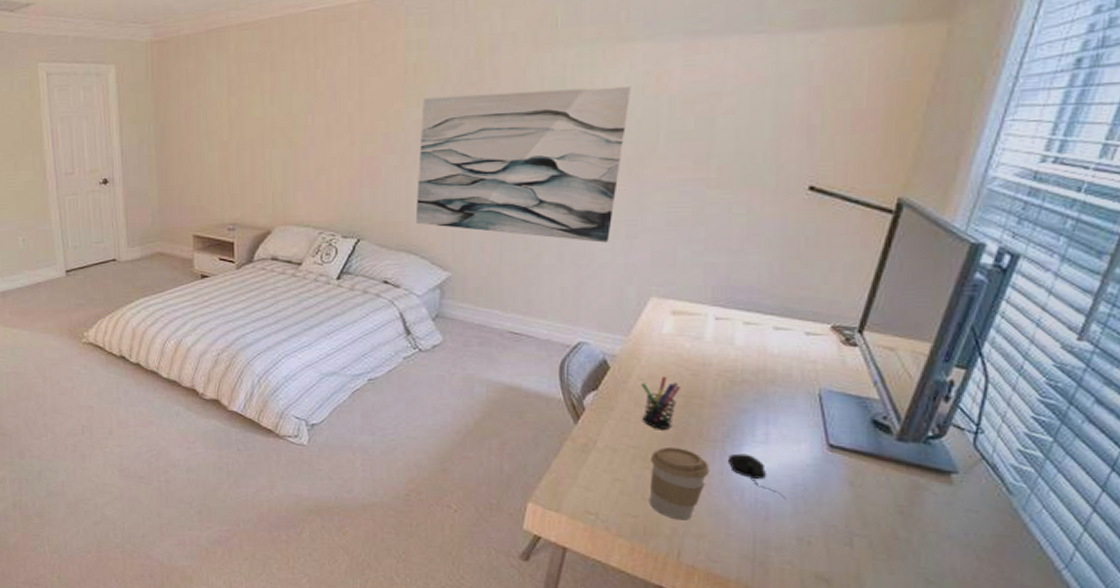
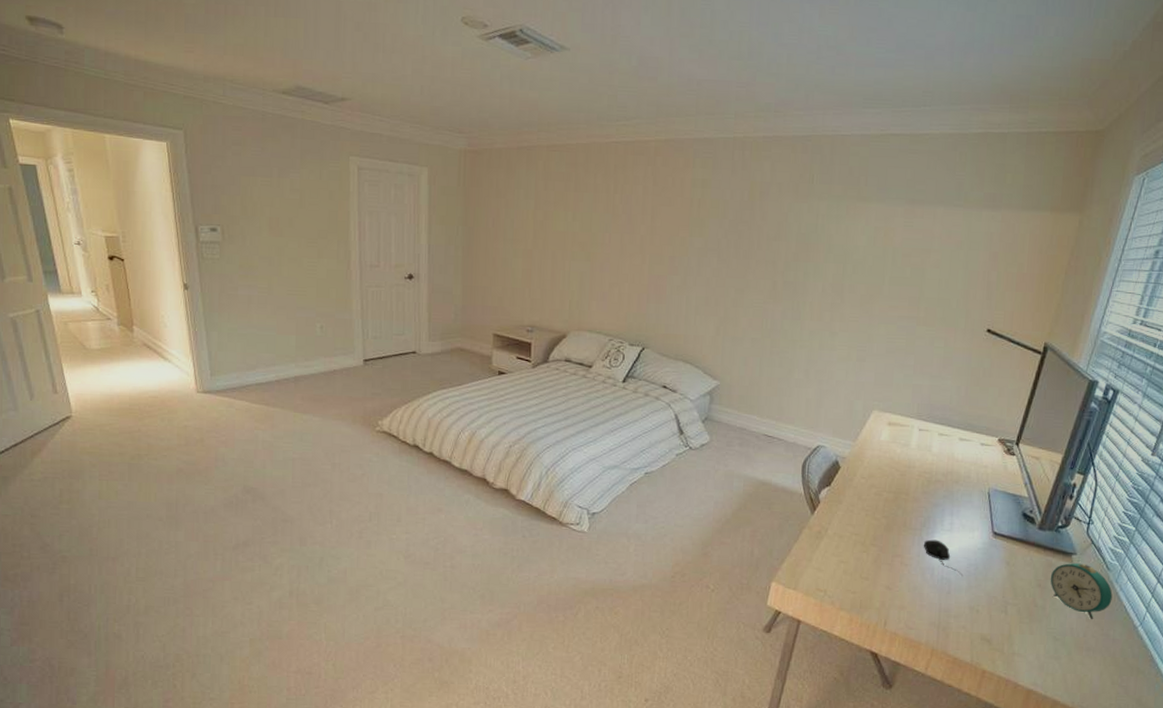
wall art: present [415,85,632,243] -> none [692,229,866,364]
pen holder: present [641,376,681,429] -> none [863,475,893,519]
coffee cup: present [649,446,710,521] -> none [865,534,911,595]
alarm clock: none [917,484,1018,558] -> present [1050,563,1113,619]

